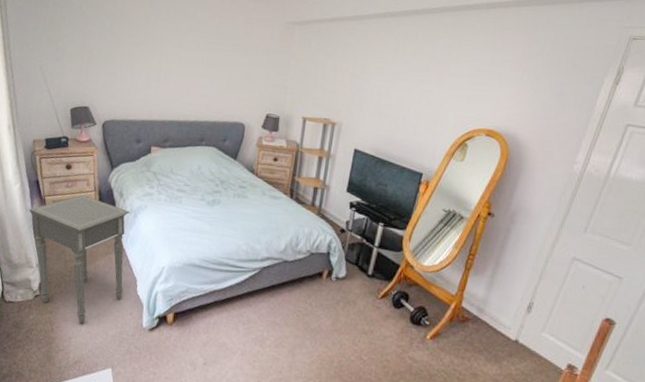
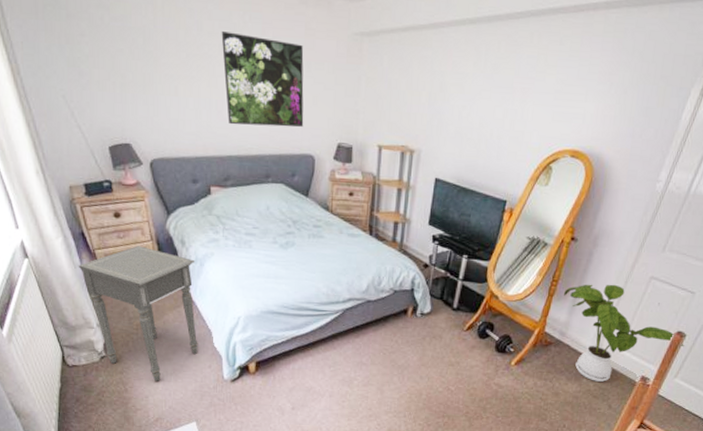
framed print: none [172,19,242,99] -> present [221,31,304,127]
house plant: none [481,260,614,367] -> present [564,284,684,382]

